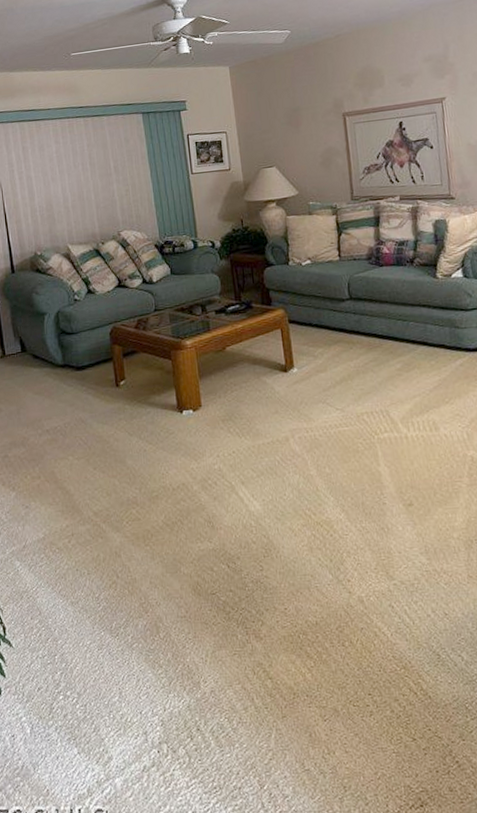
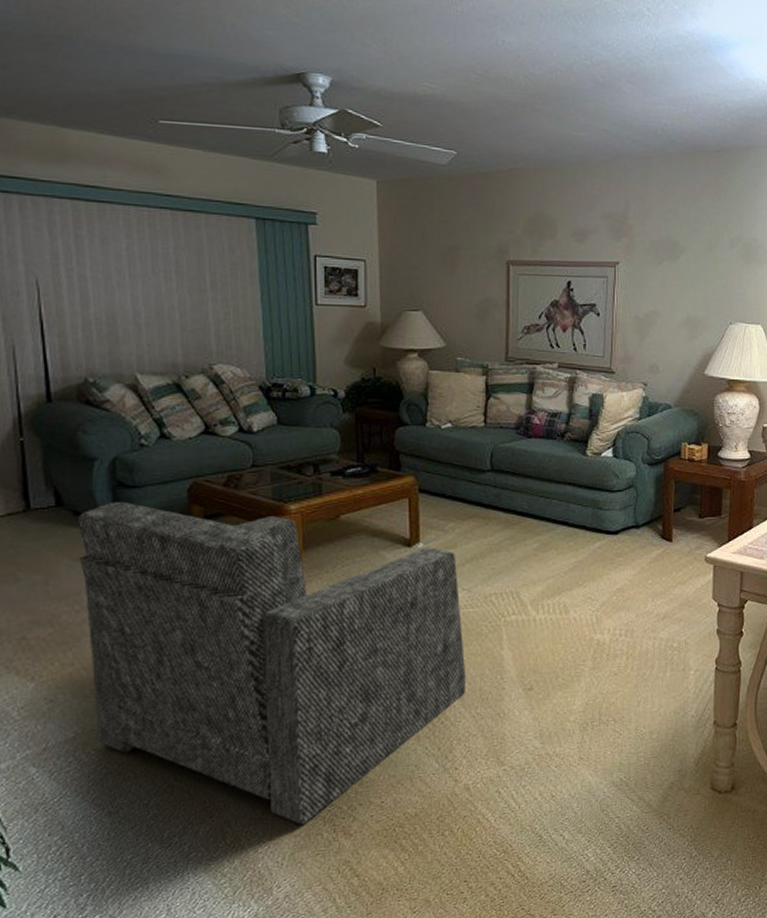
armchair: none [36,345,350,626] -> present [77,501,467,825]

